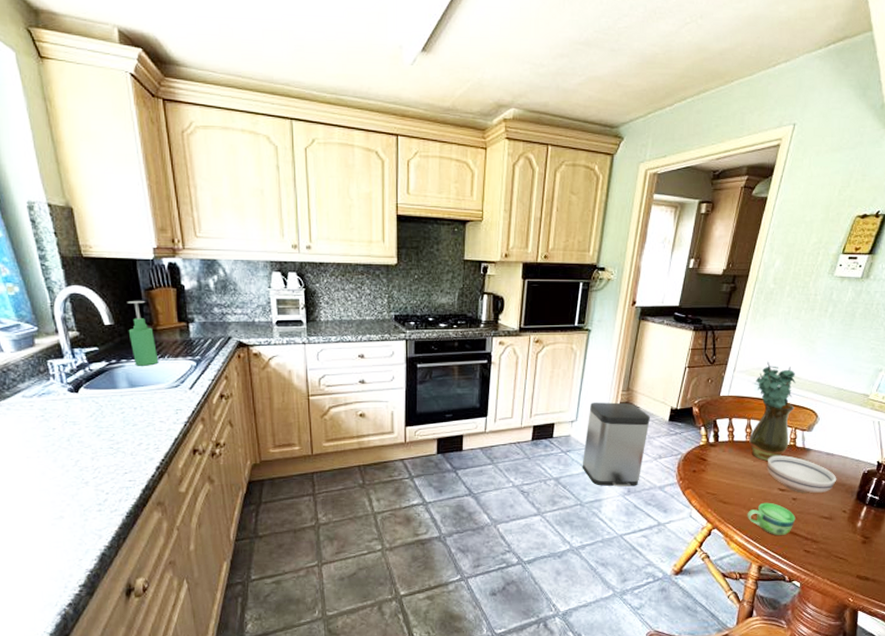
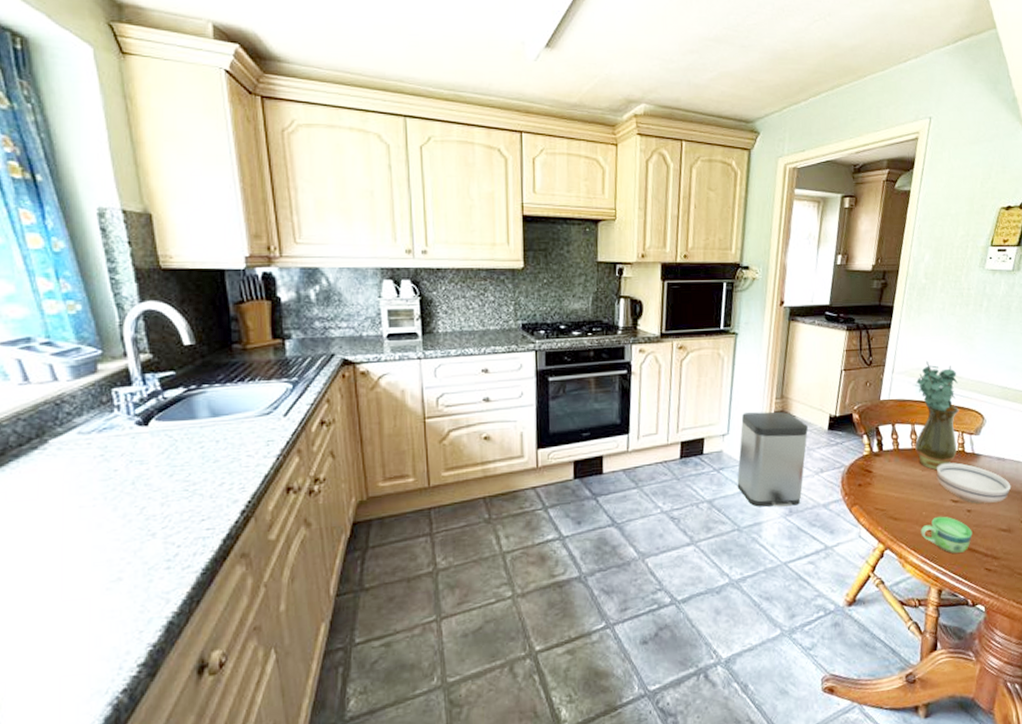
soap dispenser: present [127,300,159,366] -> none [212,315,248,392]

